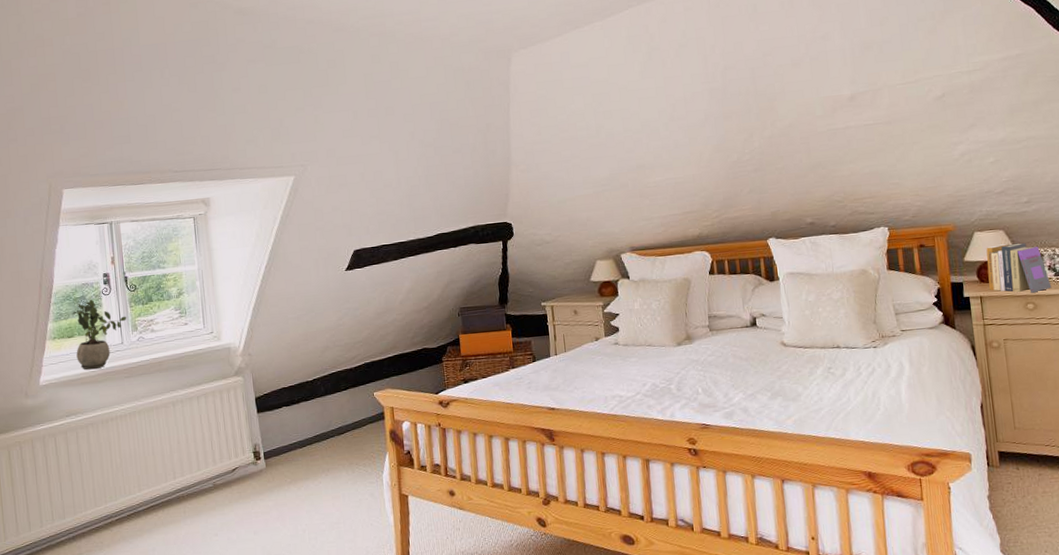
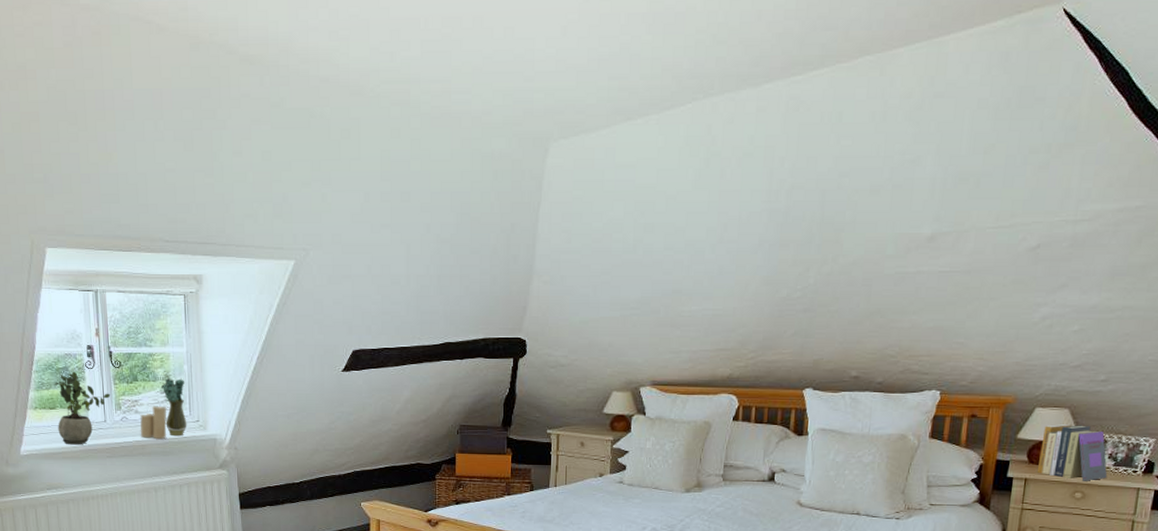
candle: none [156,319,183,355] -> present [140,402,167,439]
vase: none [175,292,202,350] -> present [160,375,187,437]

